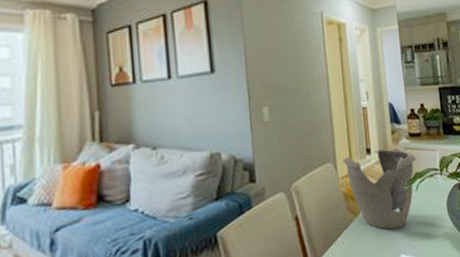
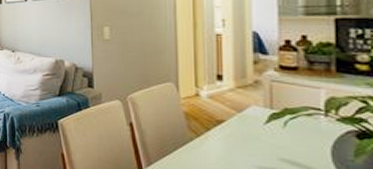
decorative bowl: present [343,149,416,230] -> none [186,78,288,159]

